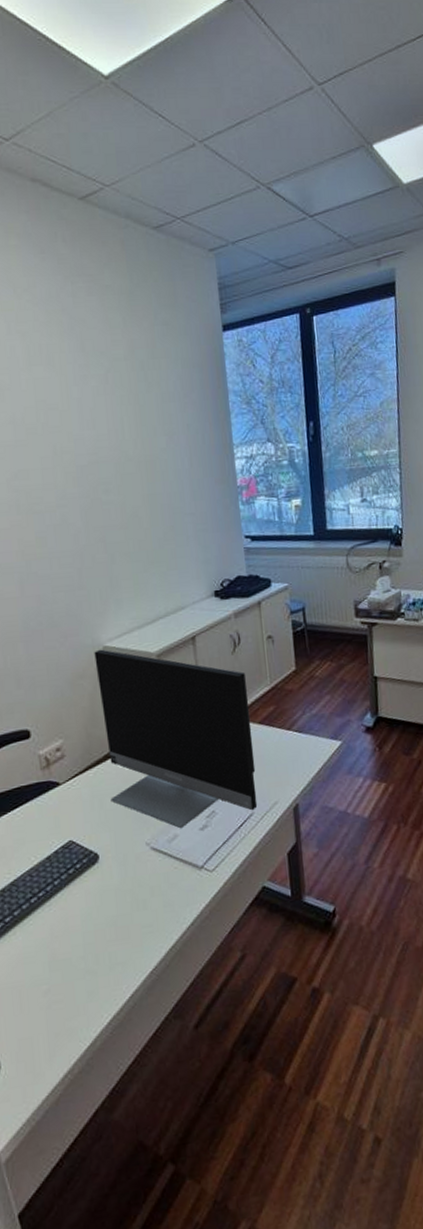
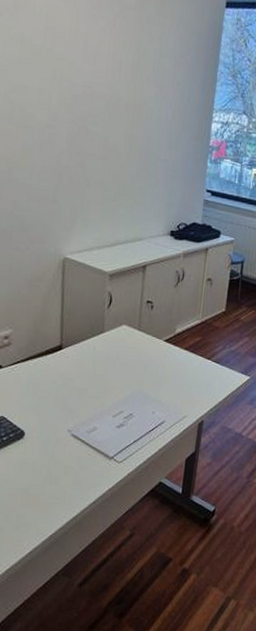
monitor: present [94,649,258,829] -> none [44,259,183,424]

